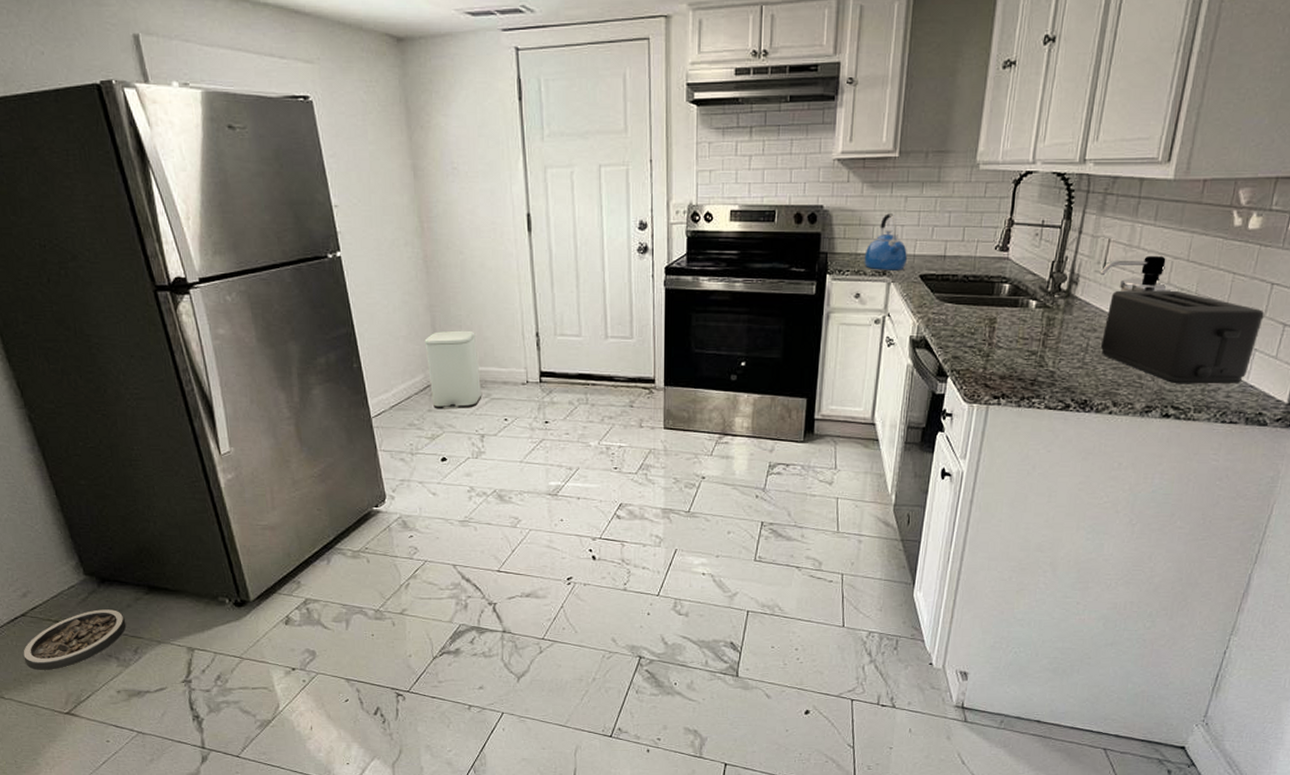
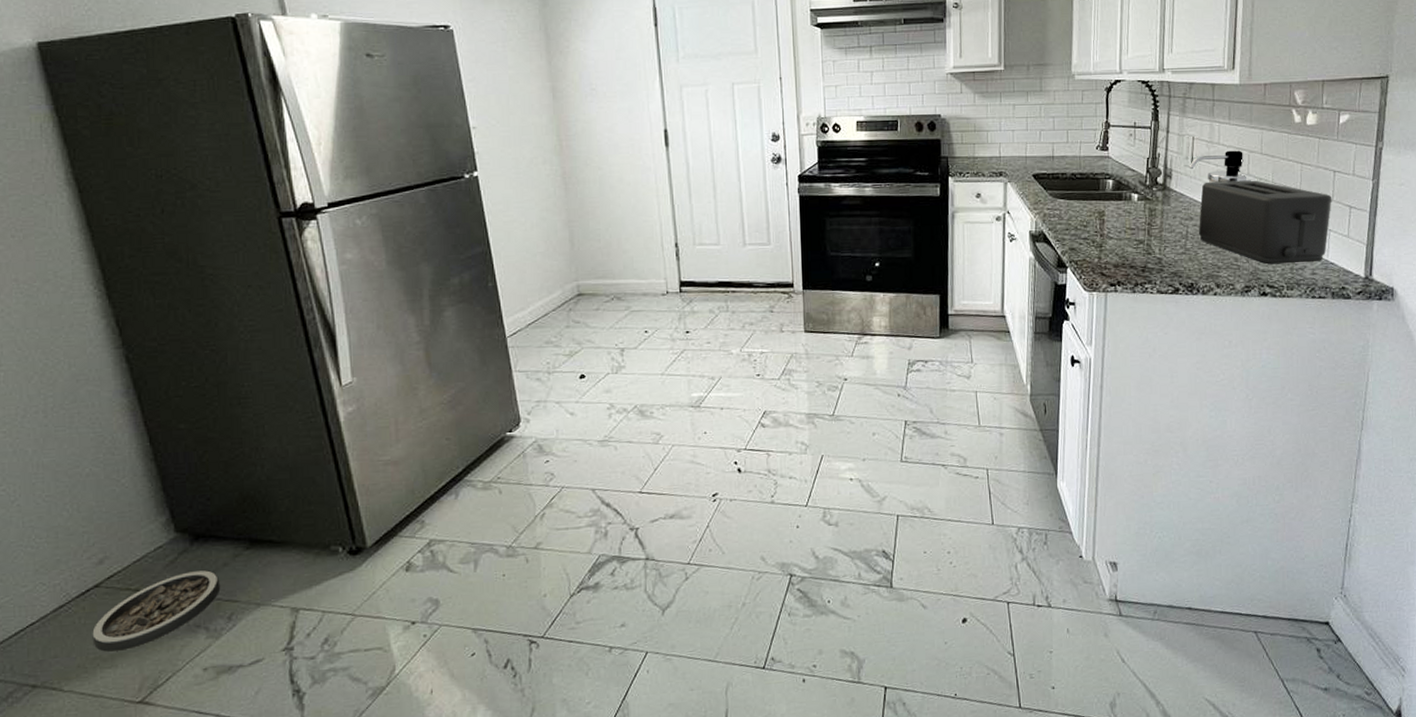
pedal bin: present [424,330,482,409] -> none [562,243,622,325]
kettle: present [864,213,907,270] -> none [981,120,1020,172]

